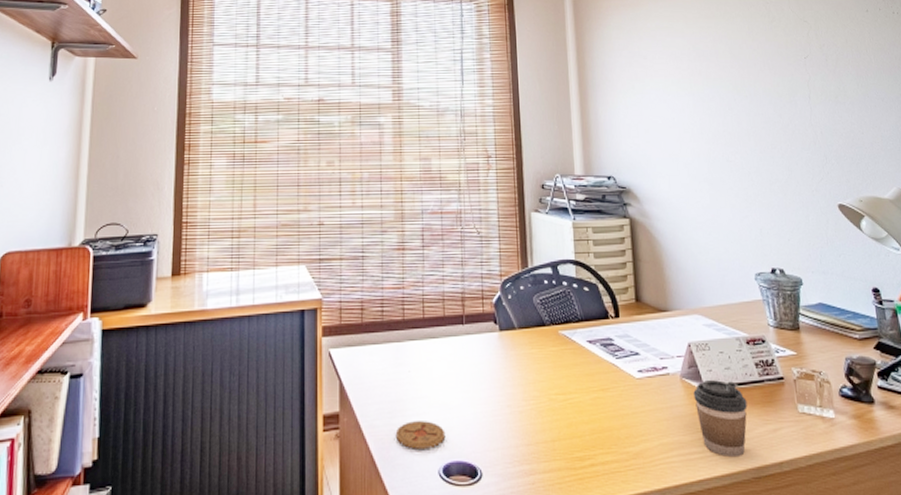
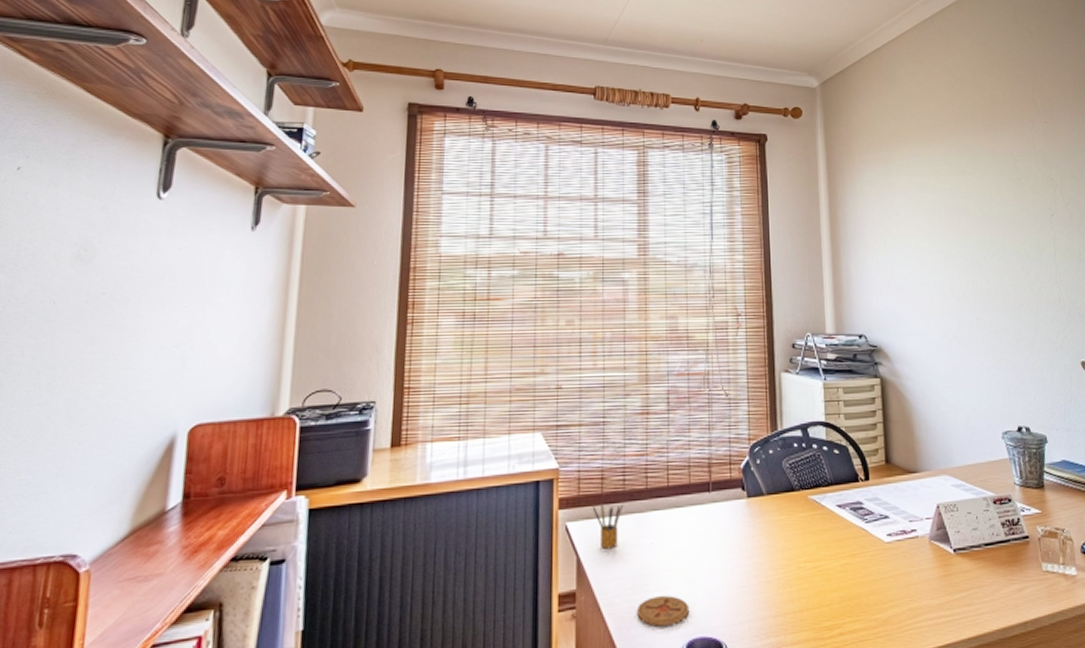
pencil box: none [353,332,382,375] -> present [592,503,624,549]
coffee cup: present [693,380,748,458] -> none [941,541,994,620]

